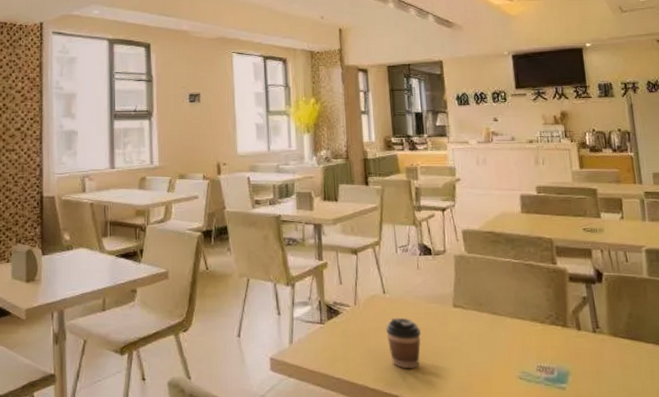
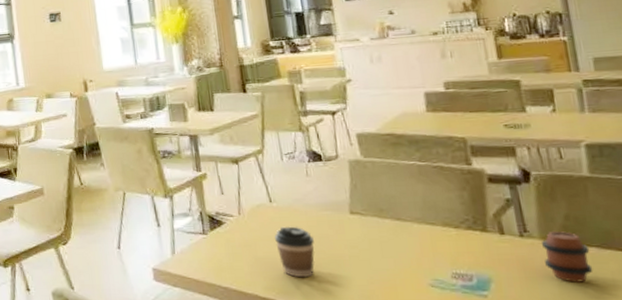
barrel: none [610,328,650,376] -> present [542,231,593,283]

